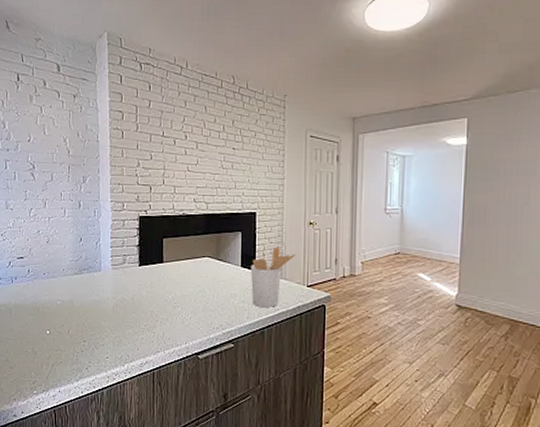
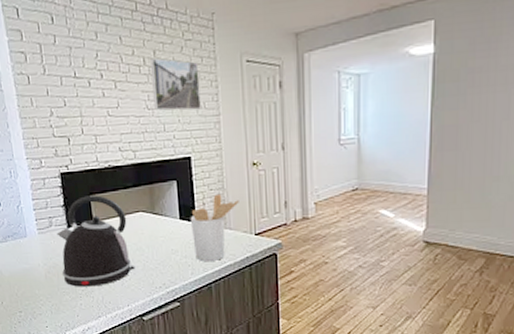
kettle: none [128,239,197,323] -> present [56,195,135,287]
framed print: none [228,126,270,173] -> present [149,58,201,111]

